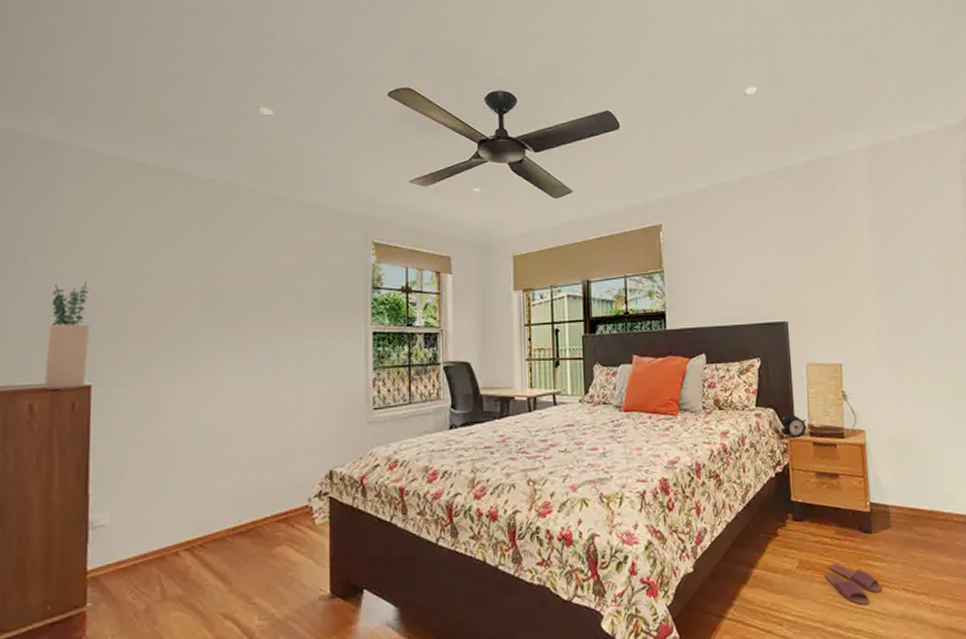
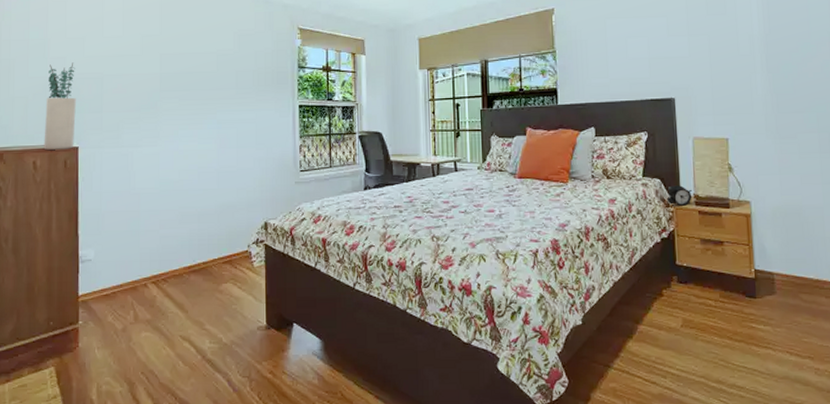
slippers: present [825,563,882,605] -> none [708,324,765,364]

